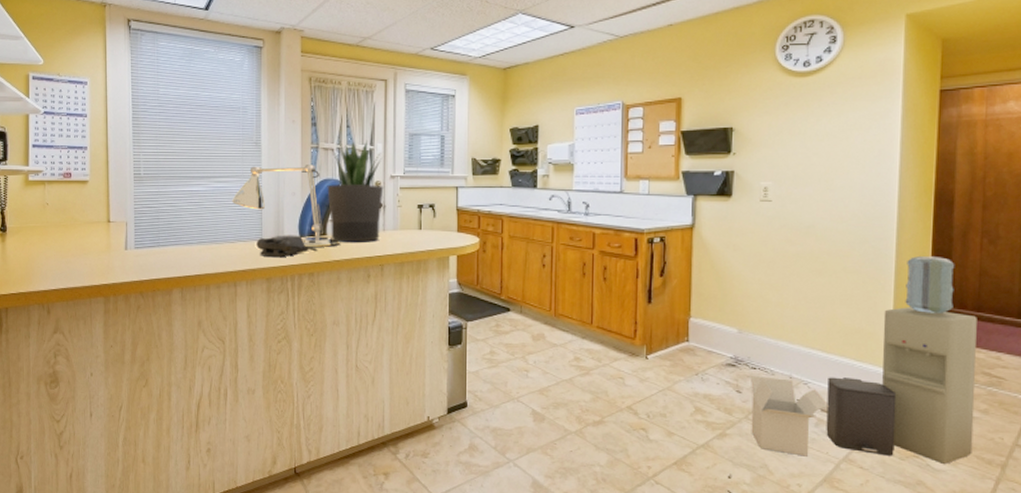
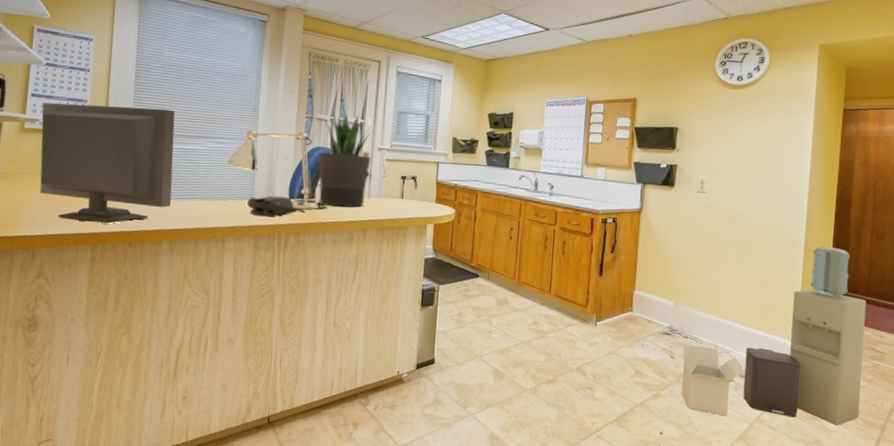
computer monitor: none [44,150,180,274] -> present [39,102,176,224]

